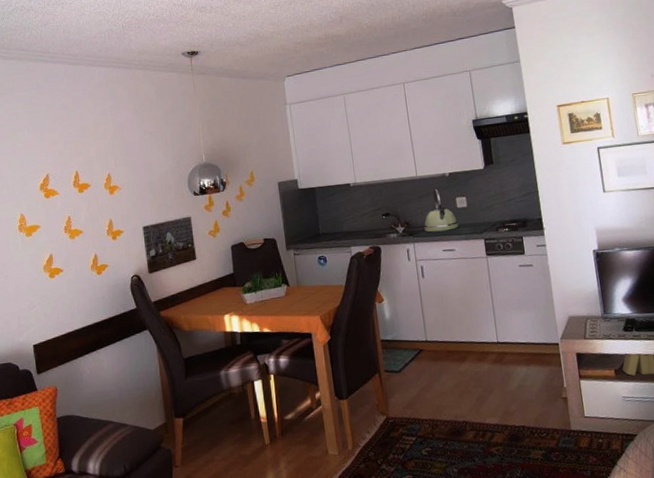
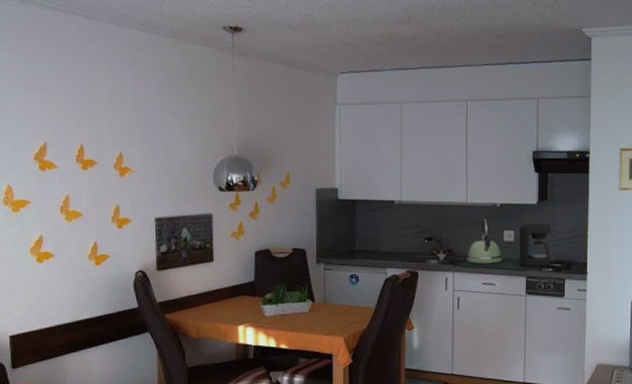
coffee maker: none [470,186,507,231] -> present [519,223,552,268]

